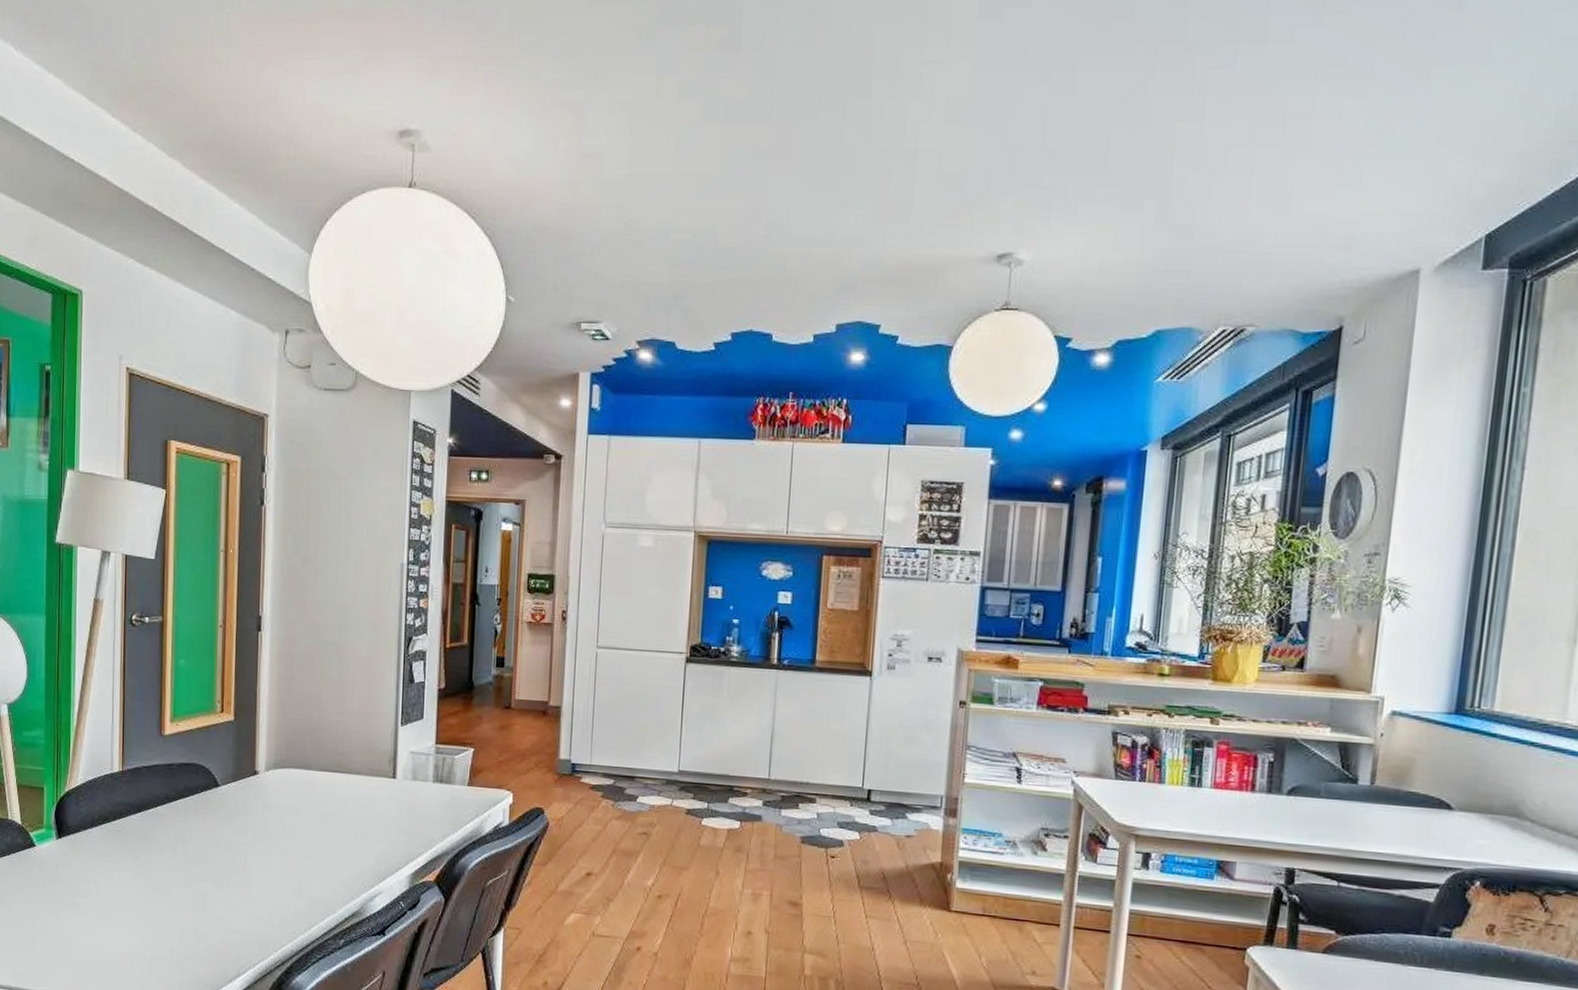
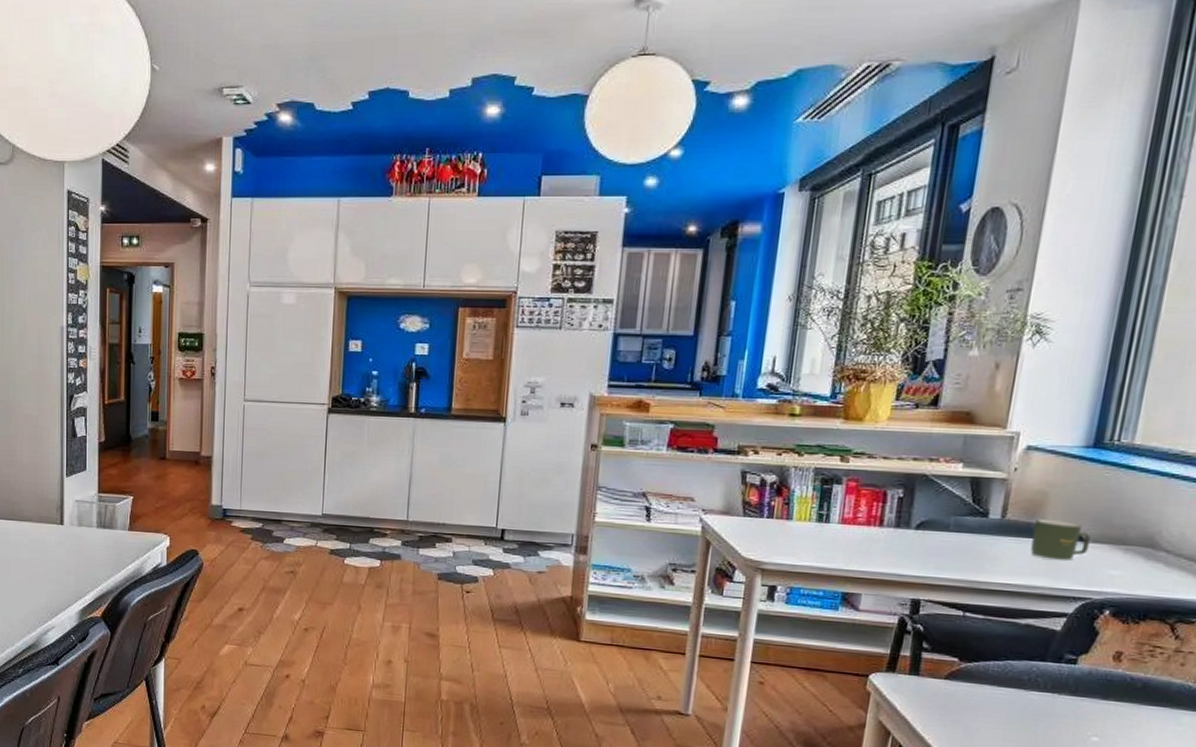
mug: none [1400,786,1457,831] -> present [1030,519,1090,562]

